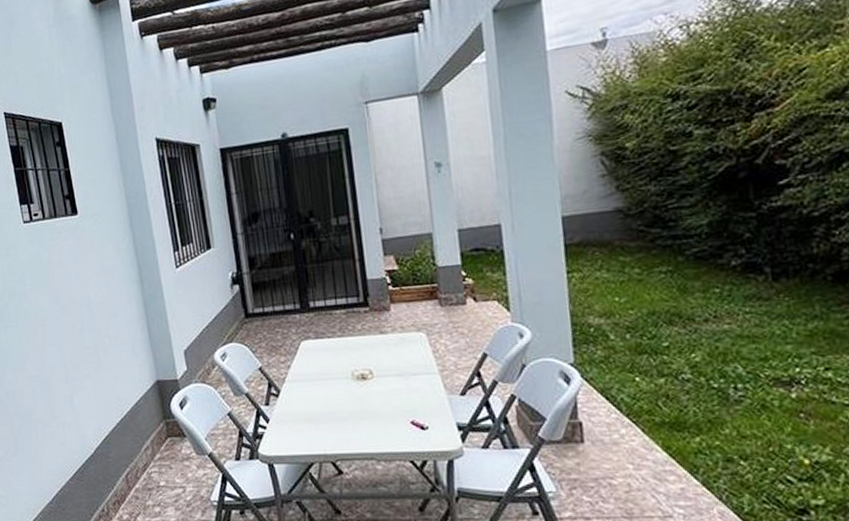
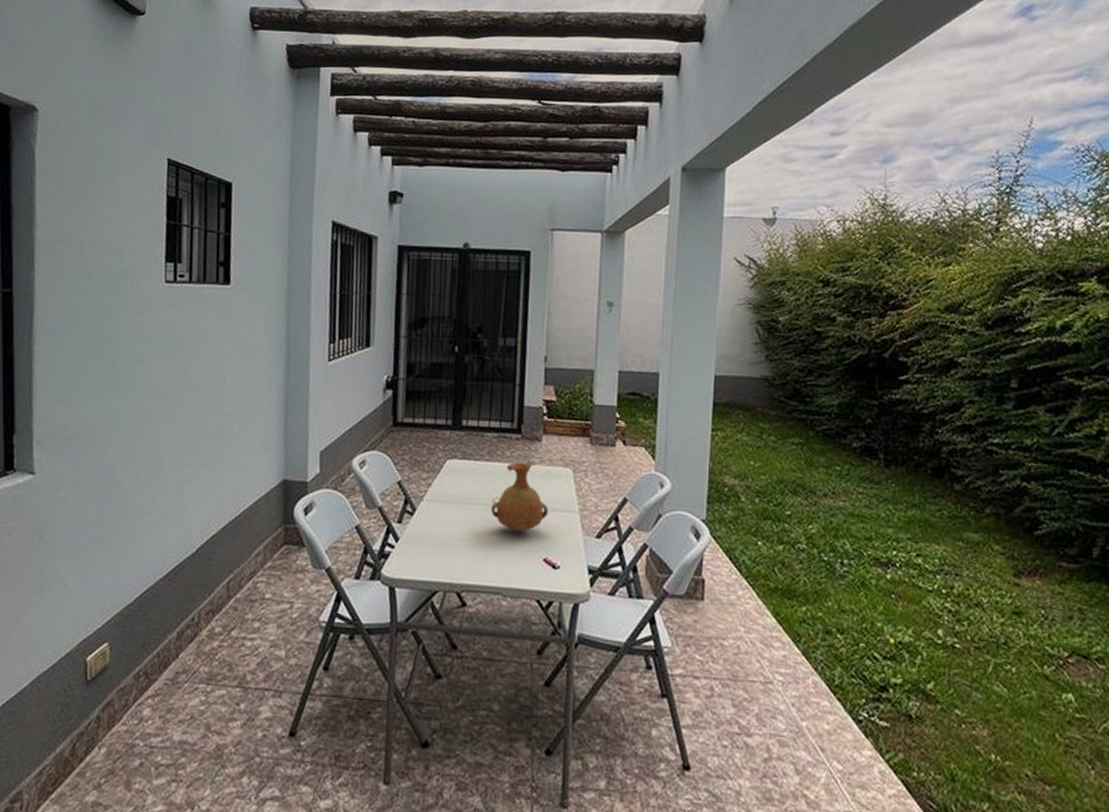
vase: none [351,332,409,400] -> present [490,461,549,533]

